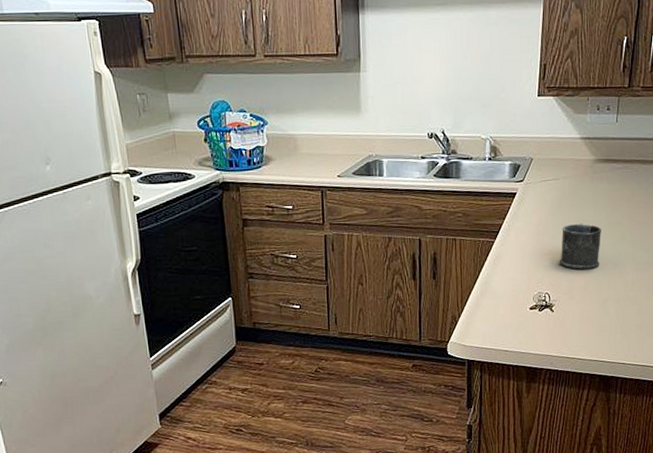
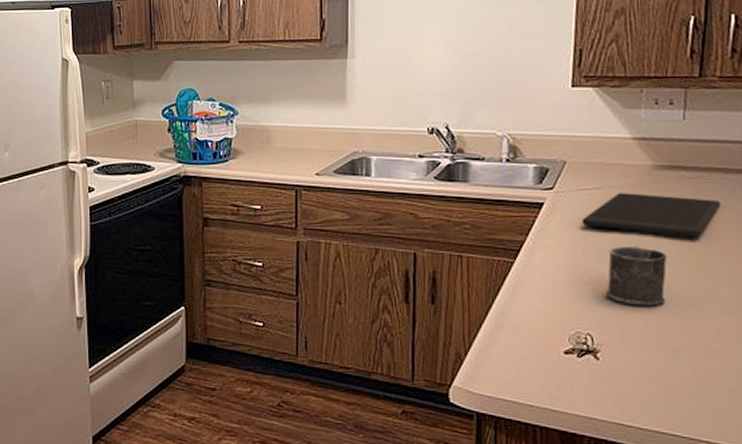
cutting board: none [543,182,639,215] -> present [582,193,721,238]

